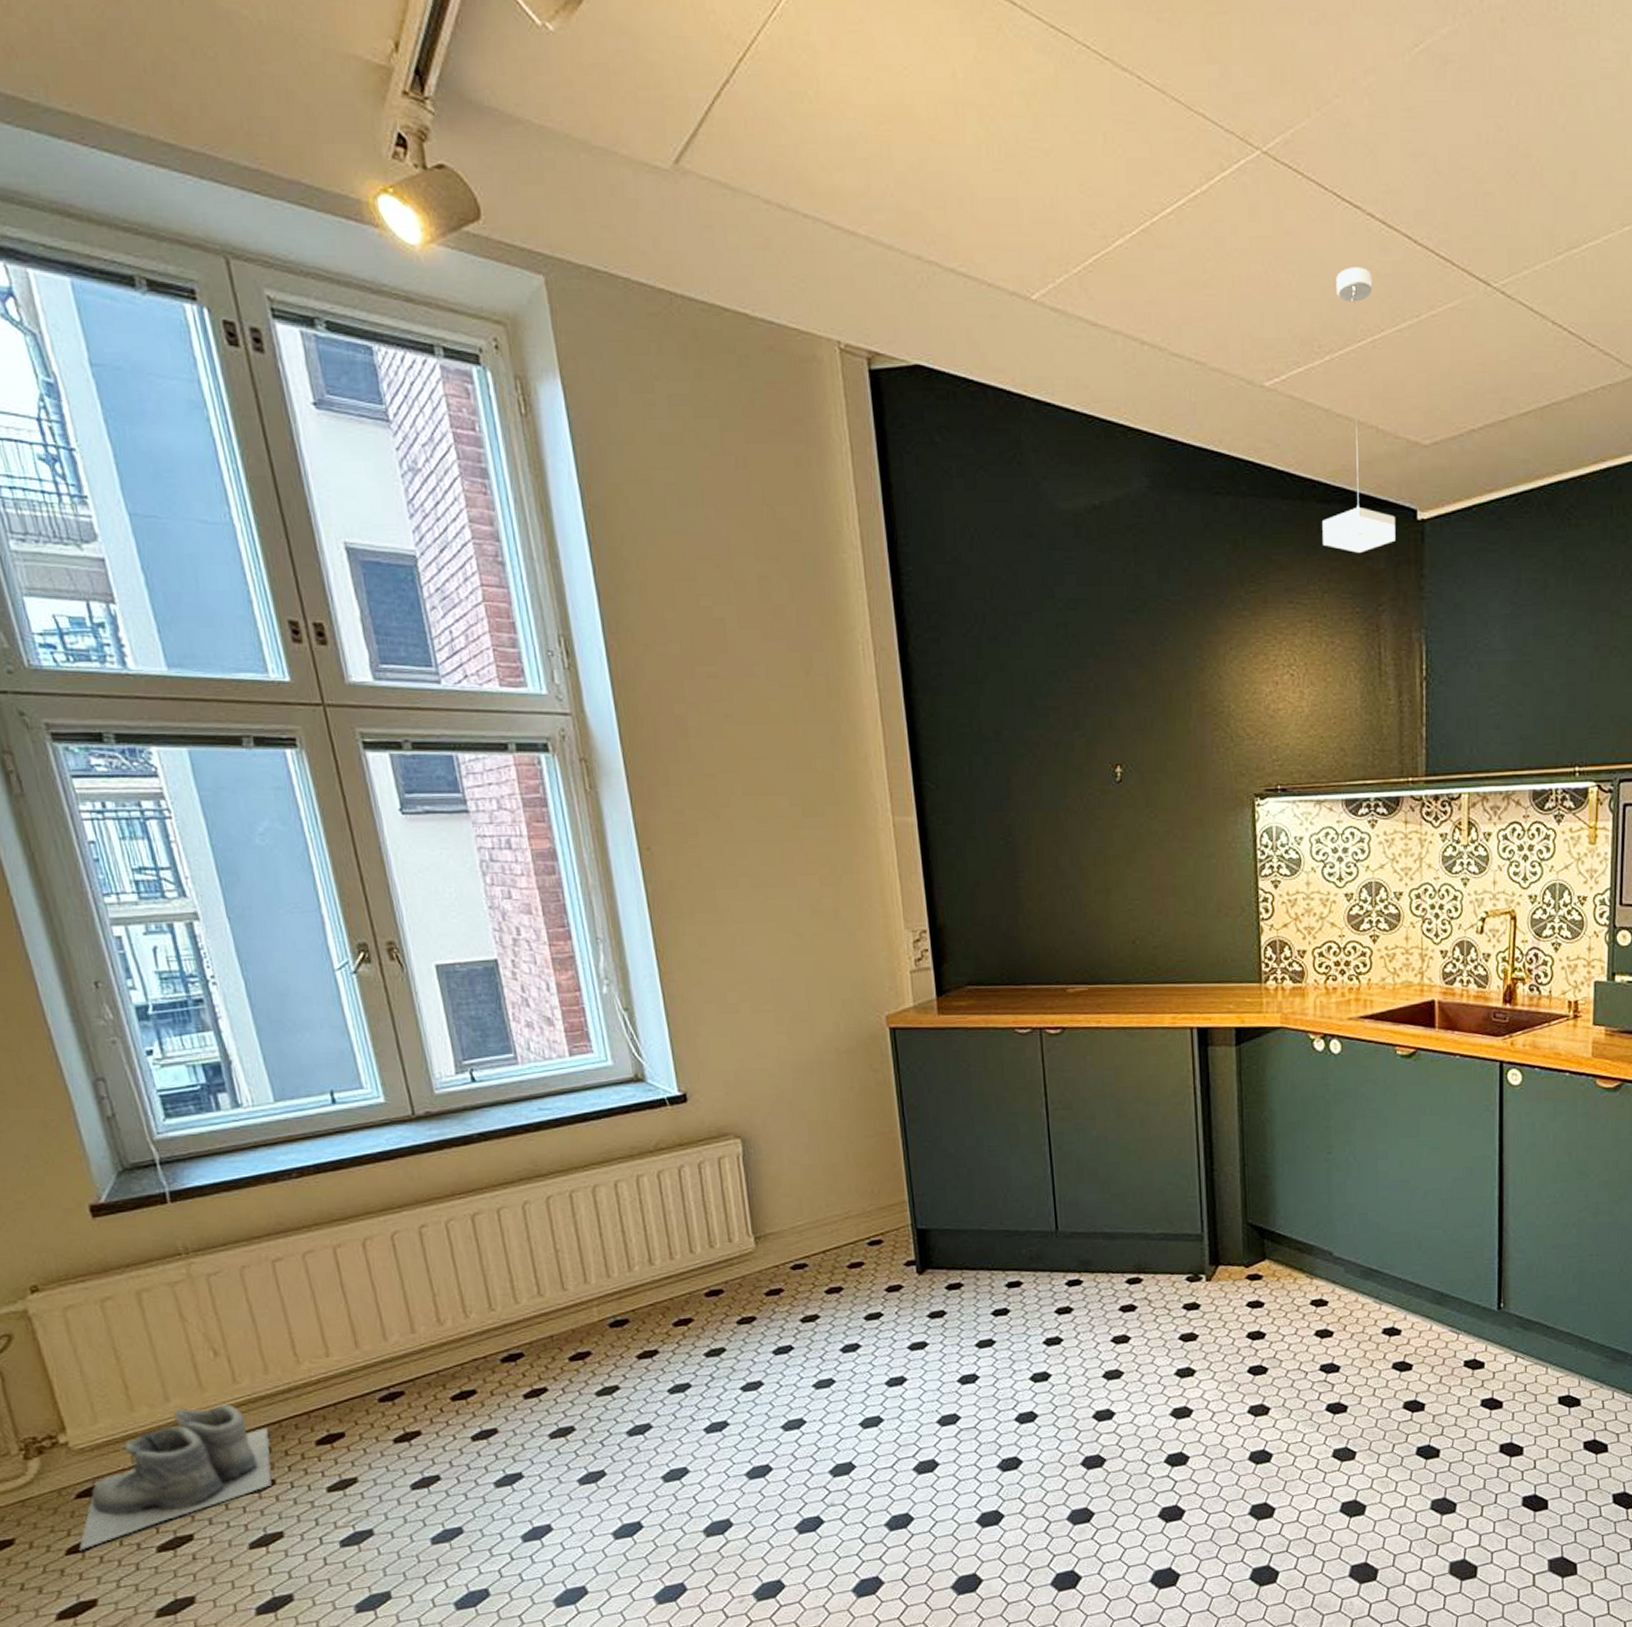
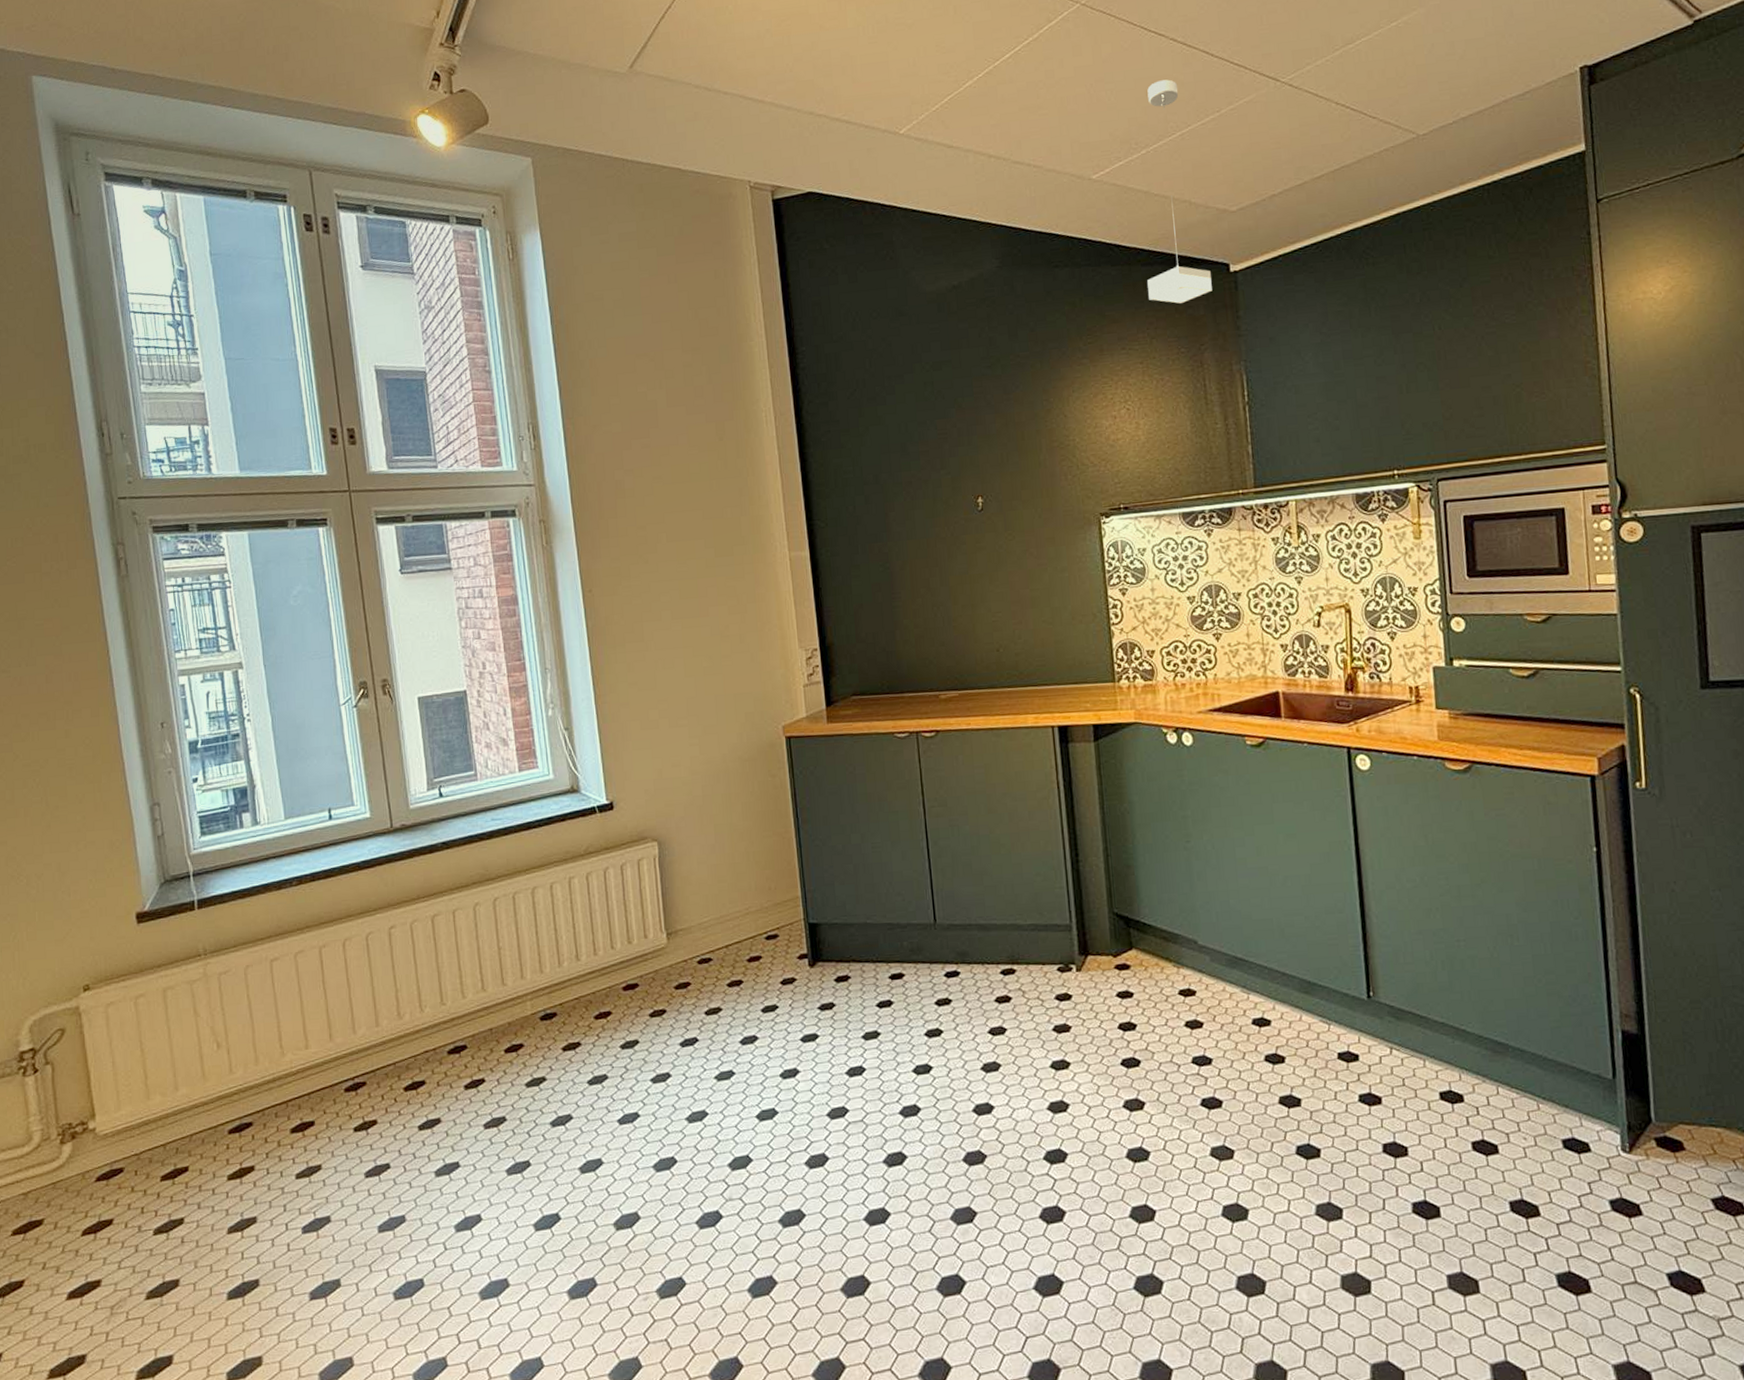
boots: present [79,1404,272,1551] -> none [92,1093,253,1232]

